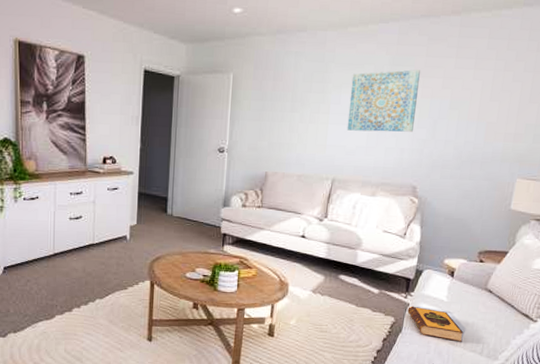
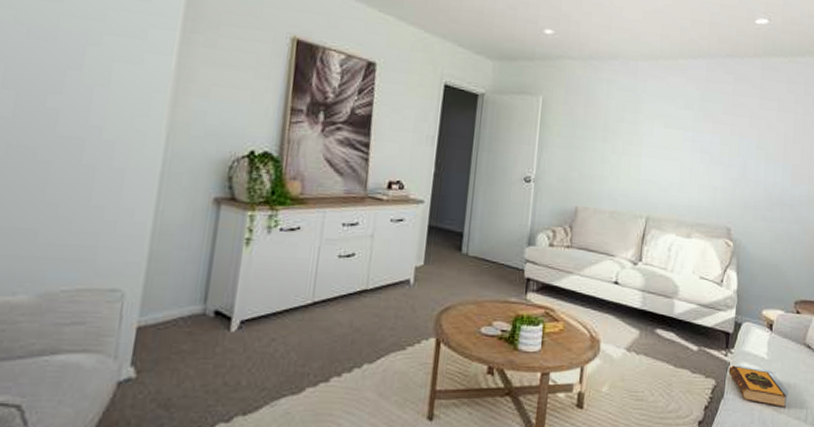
wall art: present [346,69,420,132] -> none [660,106,728,170]

